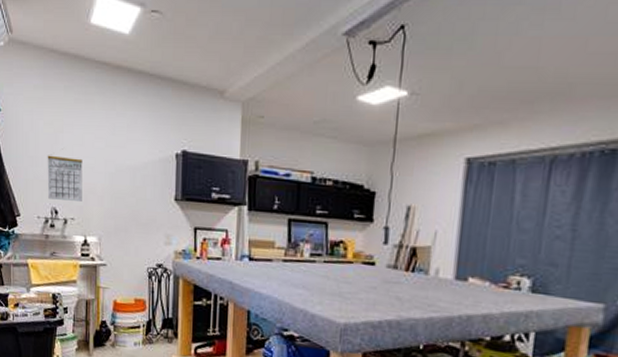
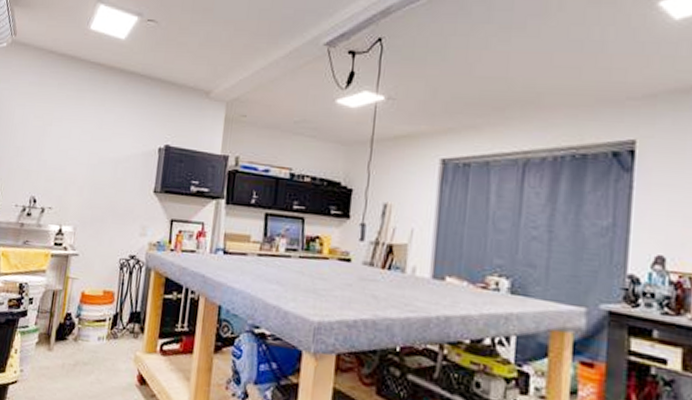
calendar: present [47,155,83,201] -> none [29,146,67,191]

